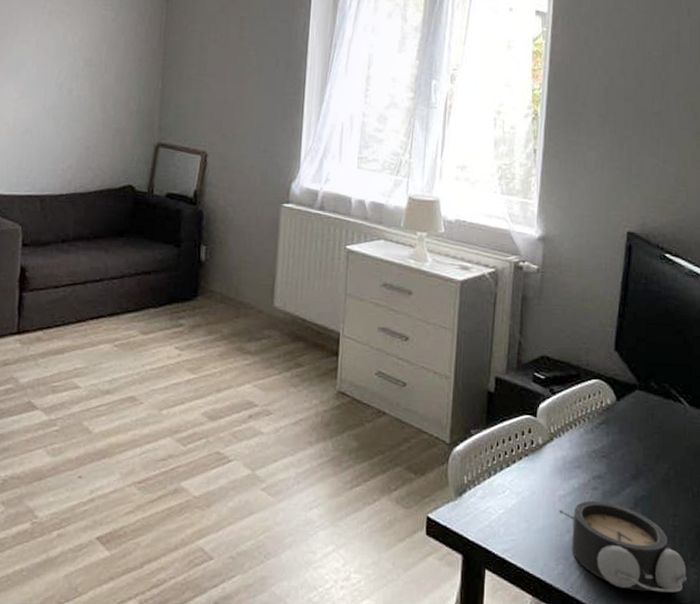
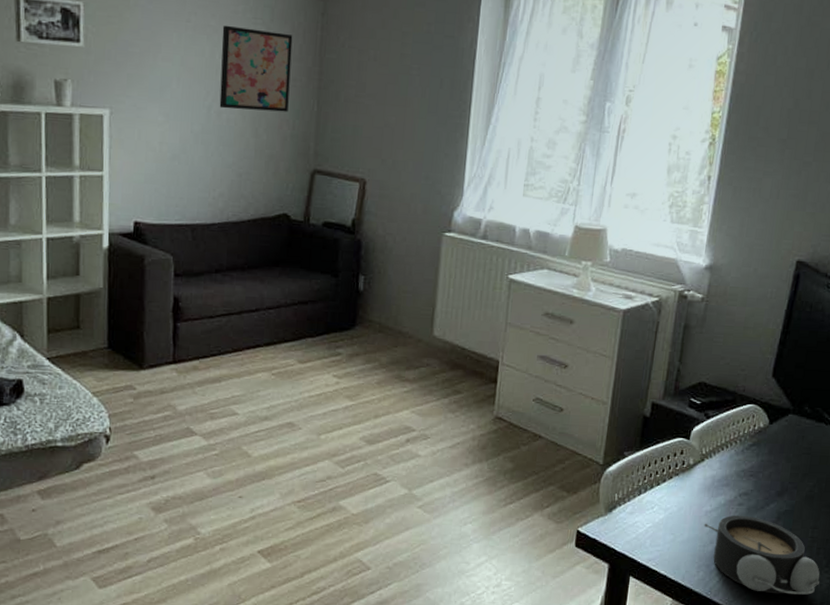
wall art: none [70,11,140,90] -> present [219,25,293,112]

